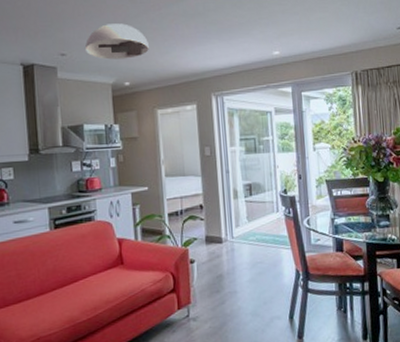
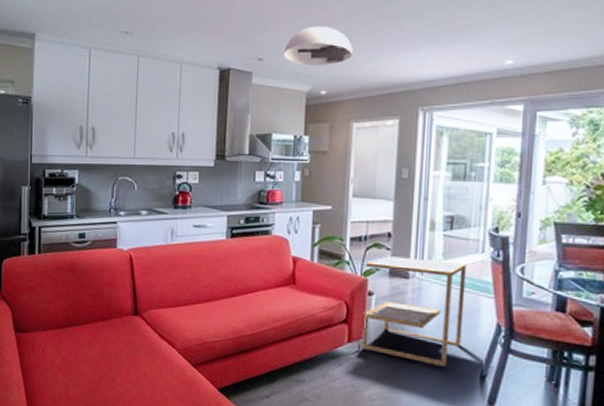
side table: none [184,223,271,315] -> present [360,256,467,367]

